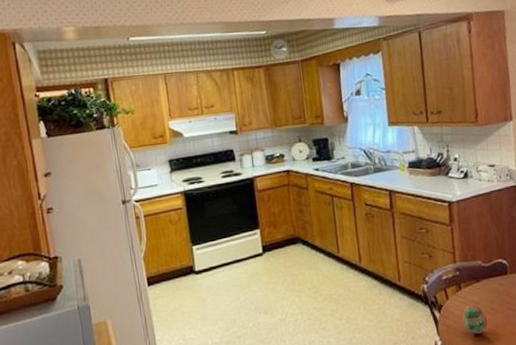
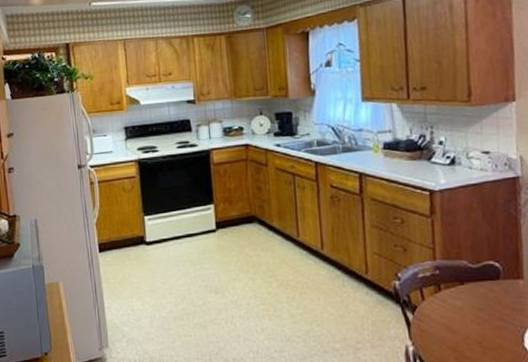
decorative egg: present [462,304,488,334] -> none [441,310,472,344]

